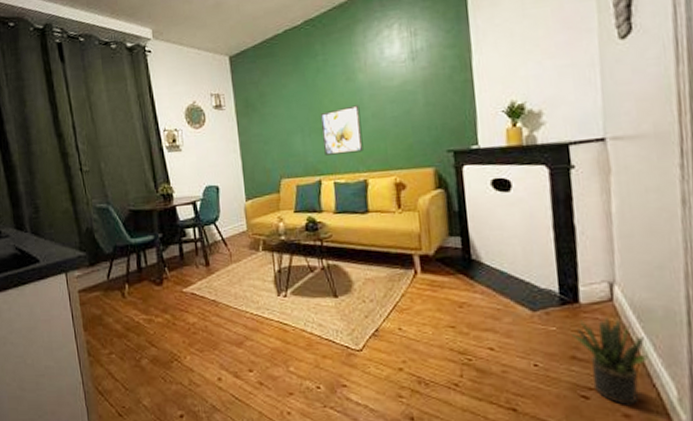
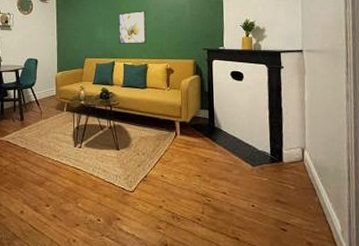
potted plant: present [571,317,648,405] -> none [277,173,324,236]

